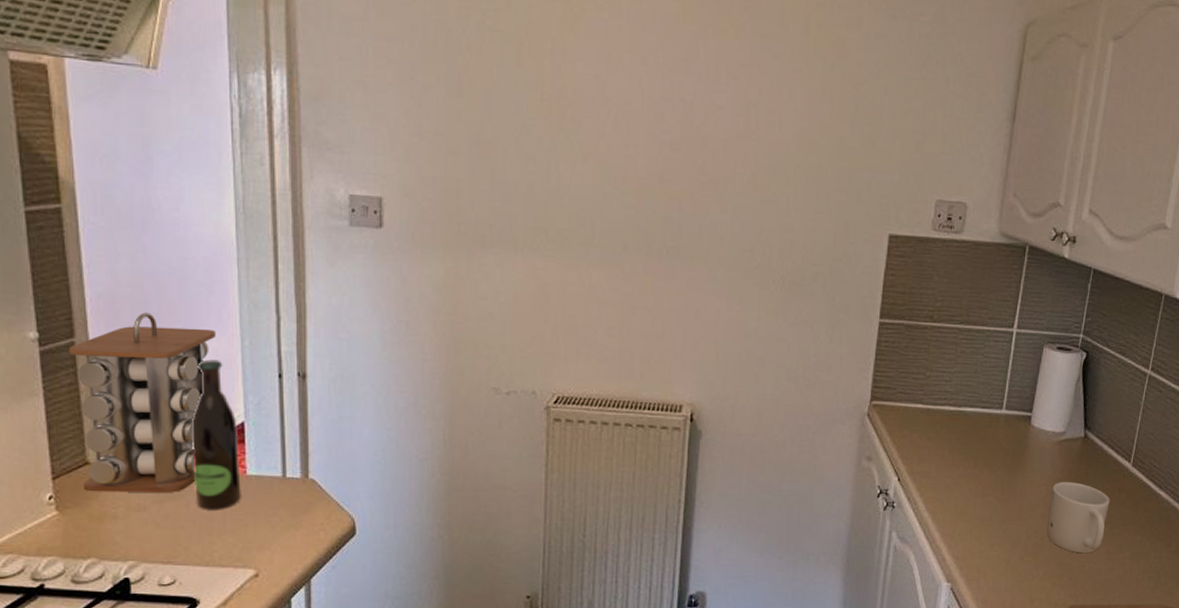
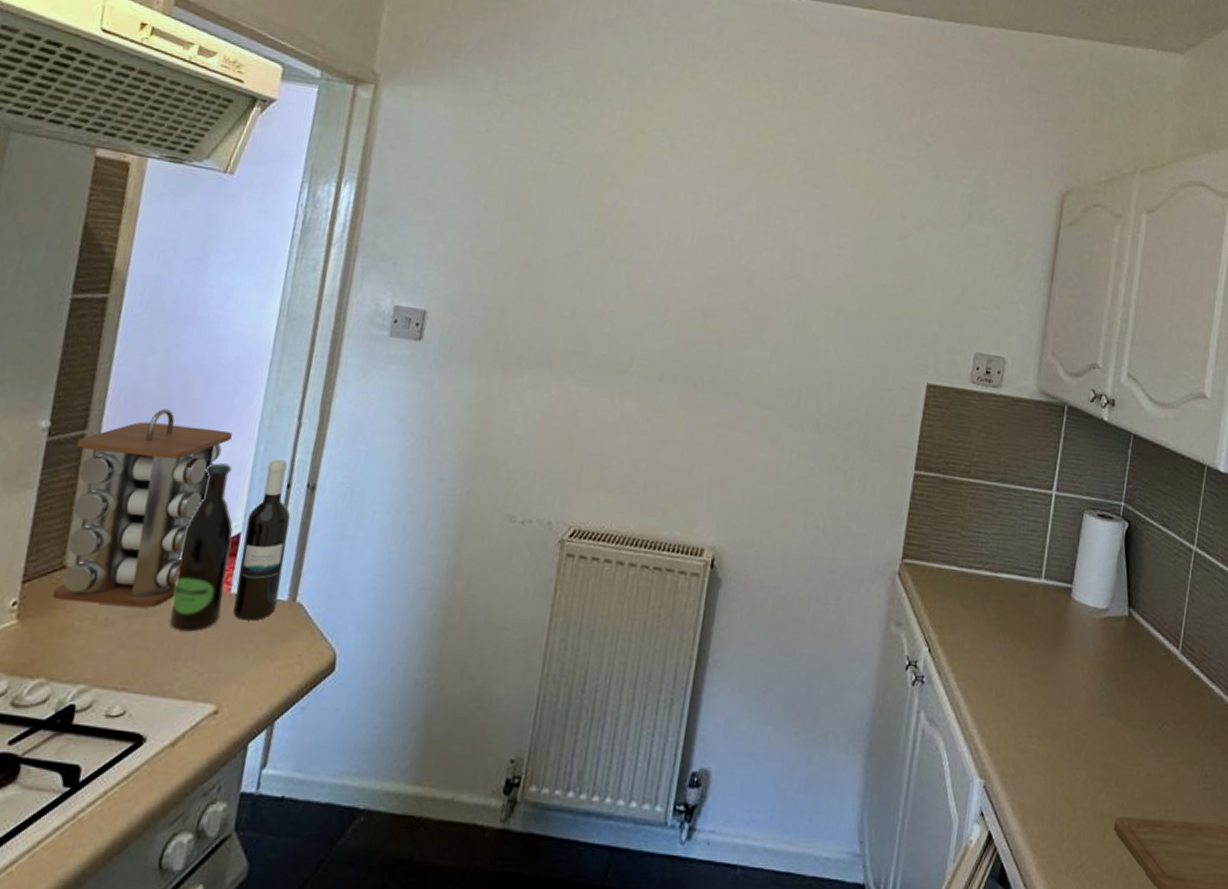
wine bottle: none [248,351,291,497] -> present [233,459,291,621]
mug: present [1046,481,1110,554] -> none [1090,665,1158,754]

